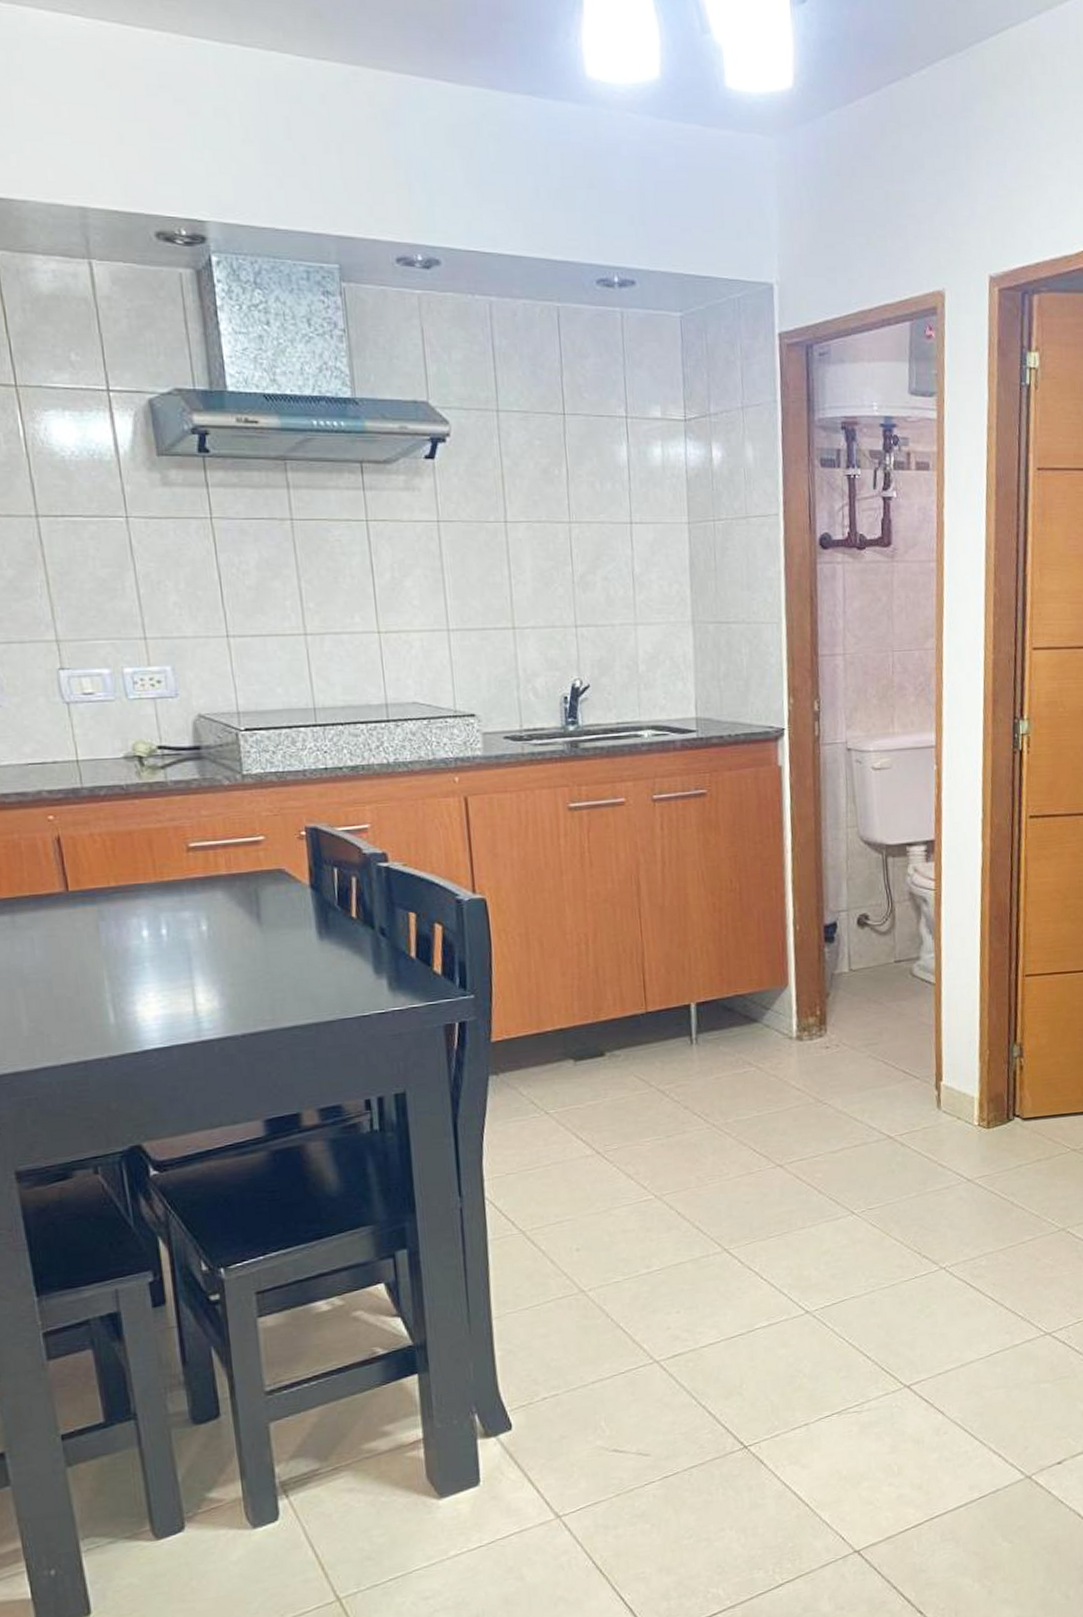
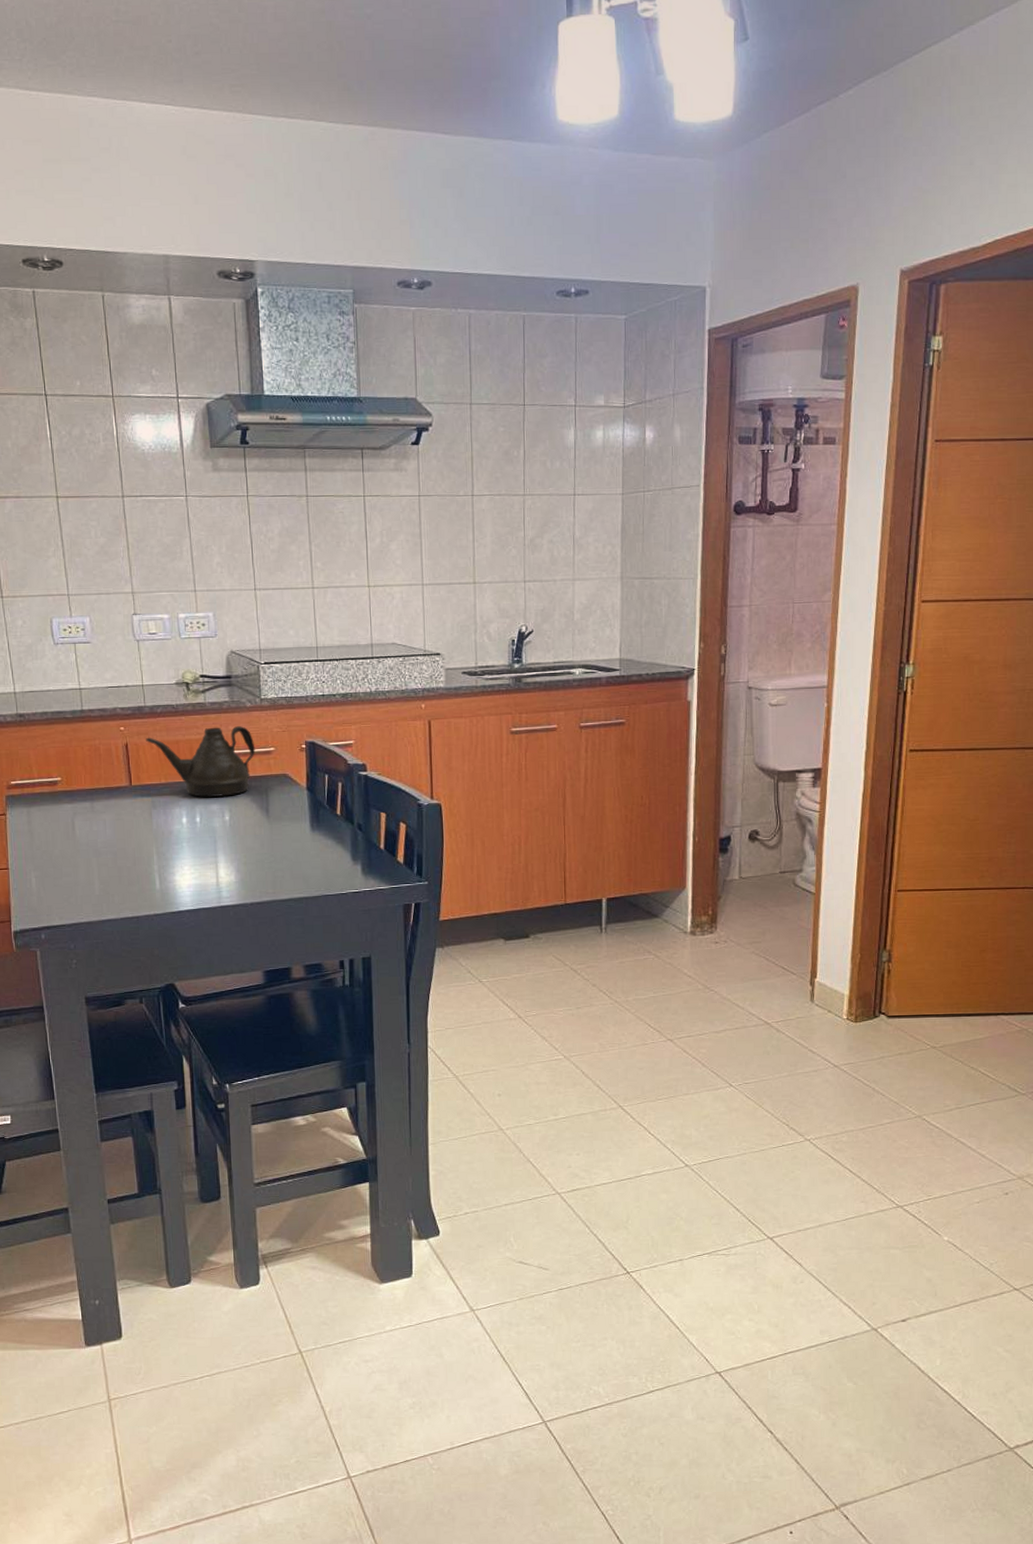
teapot: none [85,810,239,903] -> present [146,726,256,798]

